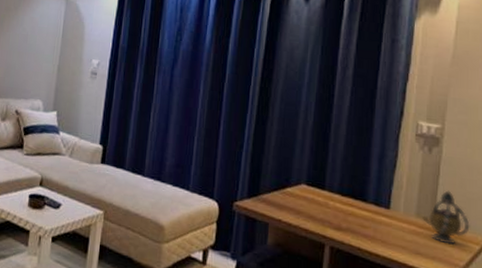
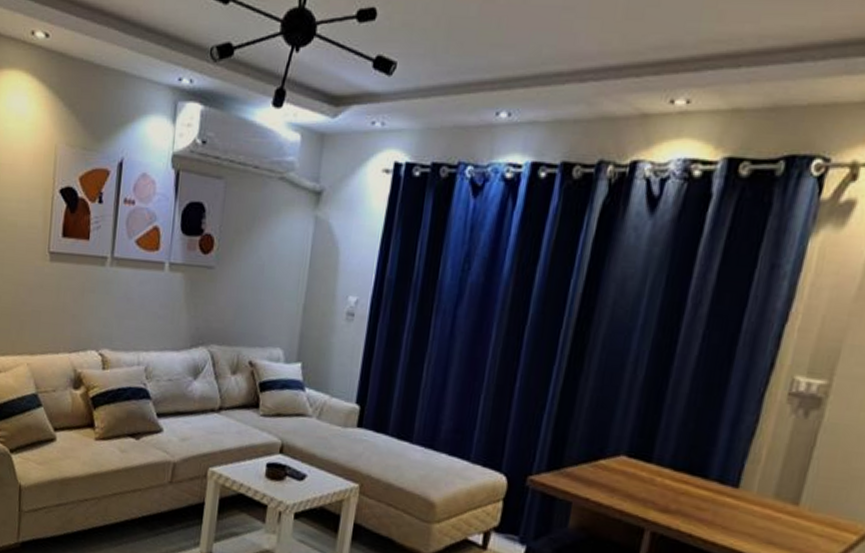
teapot: present [422,190,470,245] -> none [782,466,849,534]

